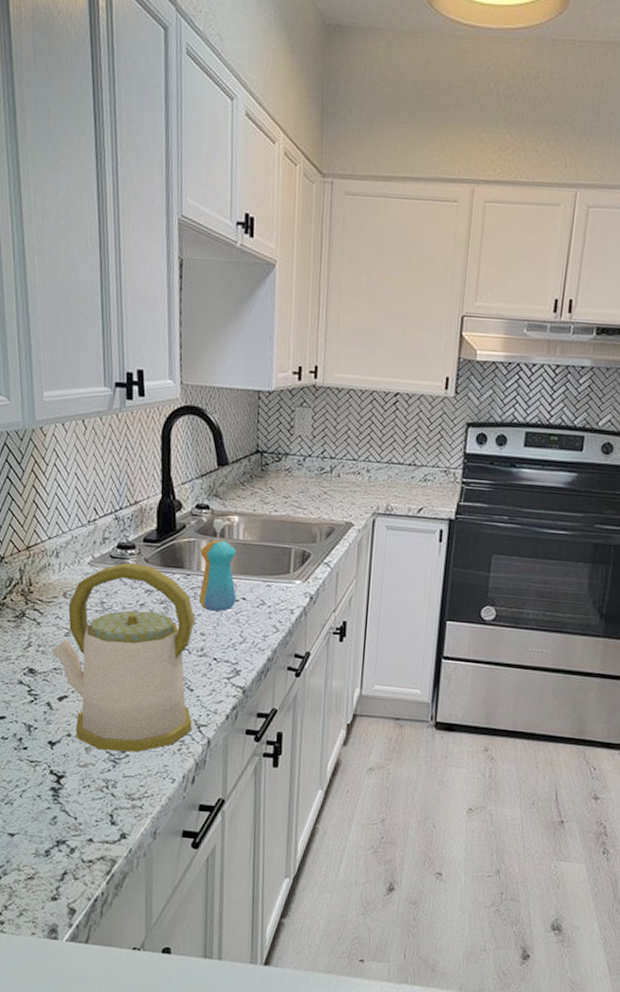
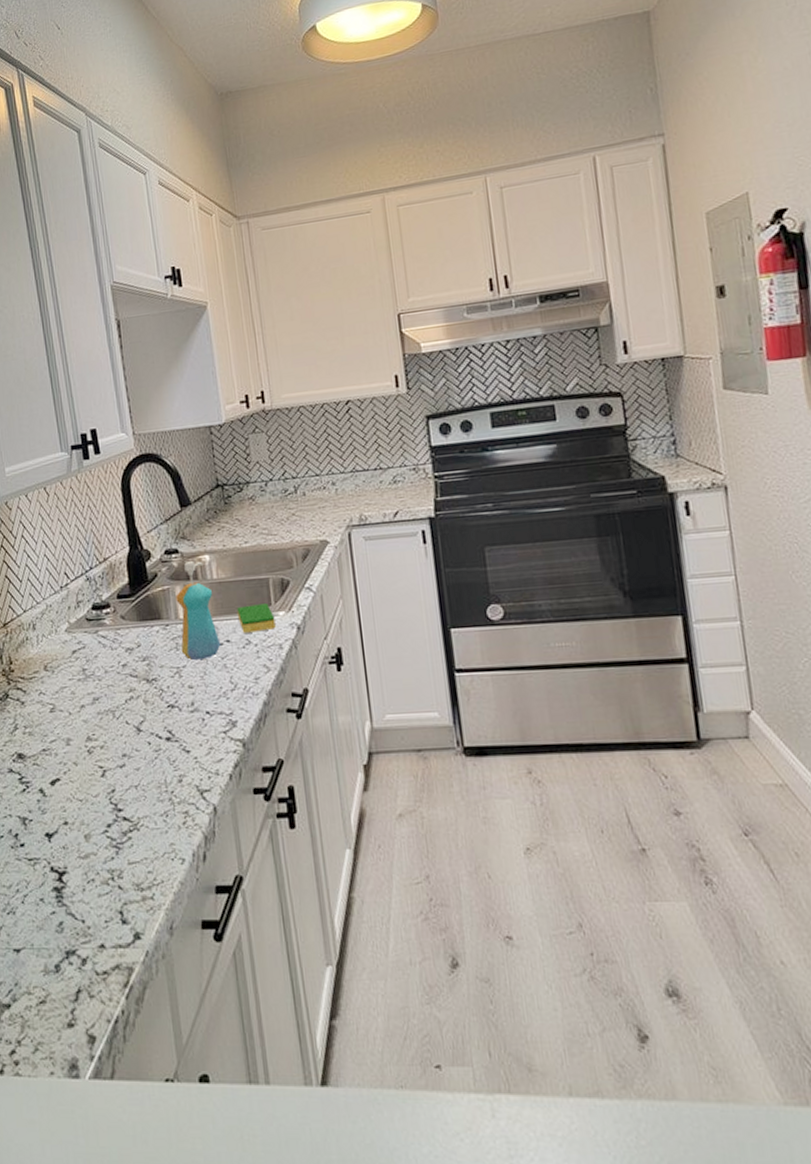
kettle: present [51,562,195,753] -> none [38,622,195,836]
dish sponge: none [256,569,291,595] -> present [236,604,276,633]

